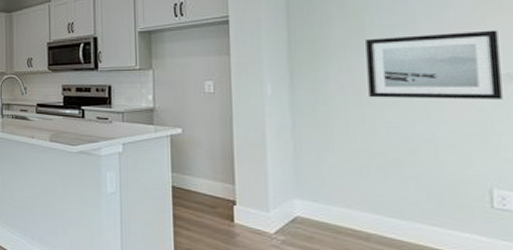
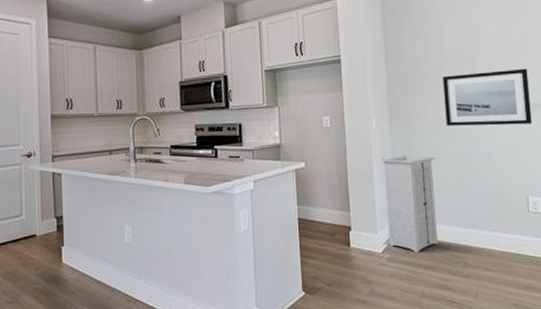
storage cabinet: none [279,128,351,239] -> present [382,155,438,252]

